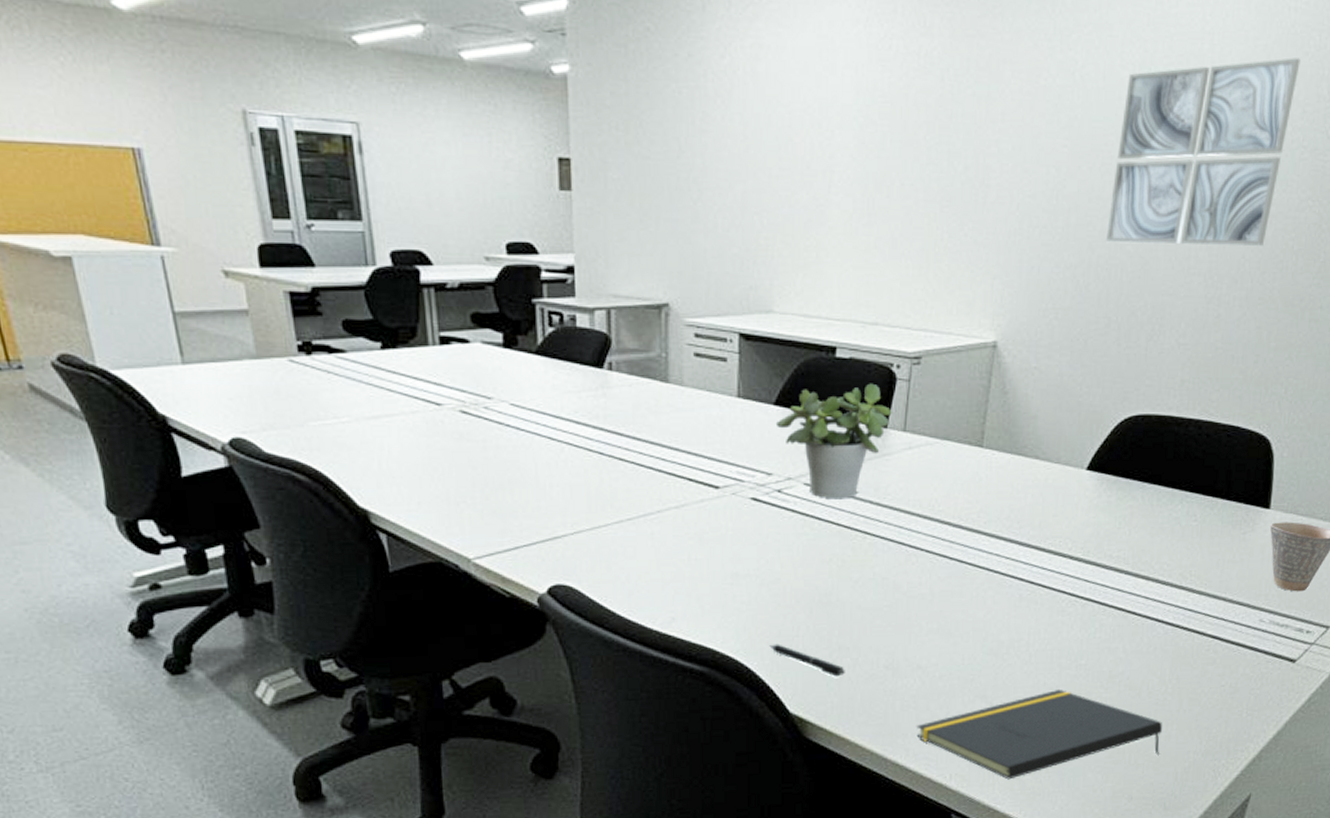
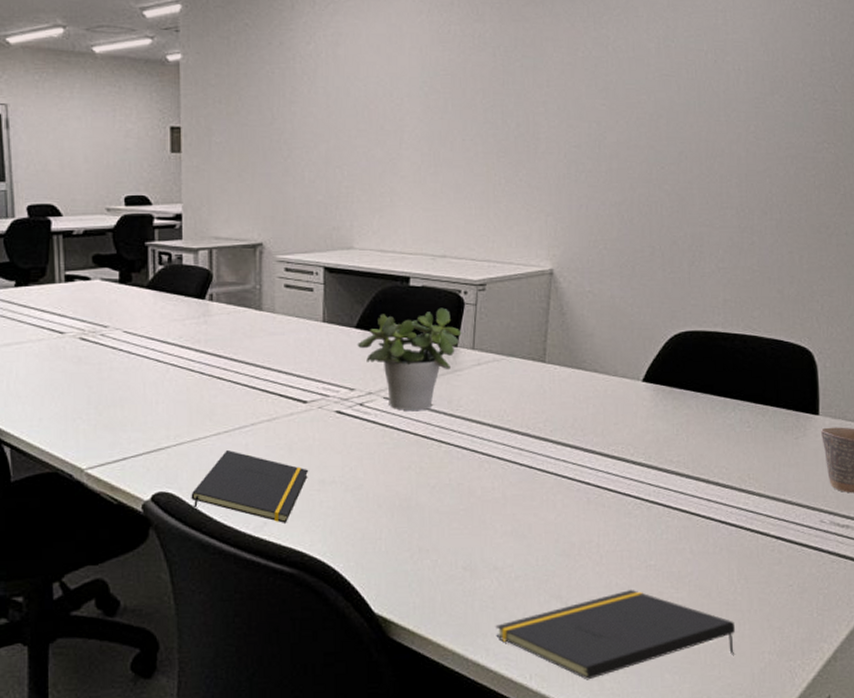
notepad: none [591,539,721,619] -> present [191,449,309,523]
pen: present [769,644,845,677] -> none [354,546,426,578]
wall art: present [1106,58,1301,246] -> none [645,28,804,182]

